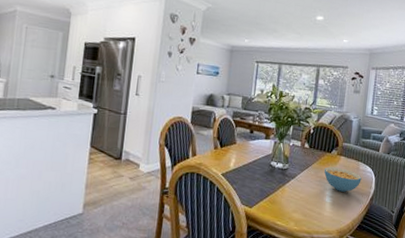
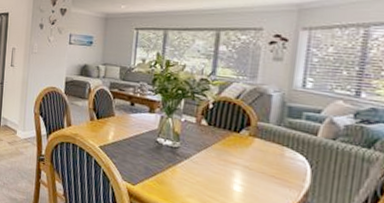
cereal bowl: present [324,167,362,192] -> none [229,149,288,182]

